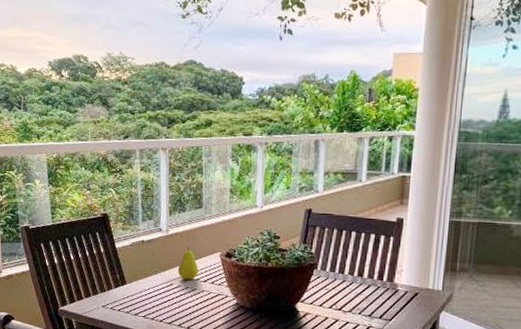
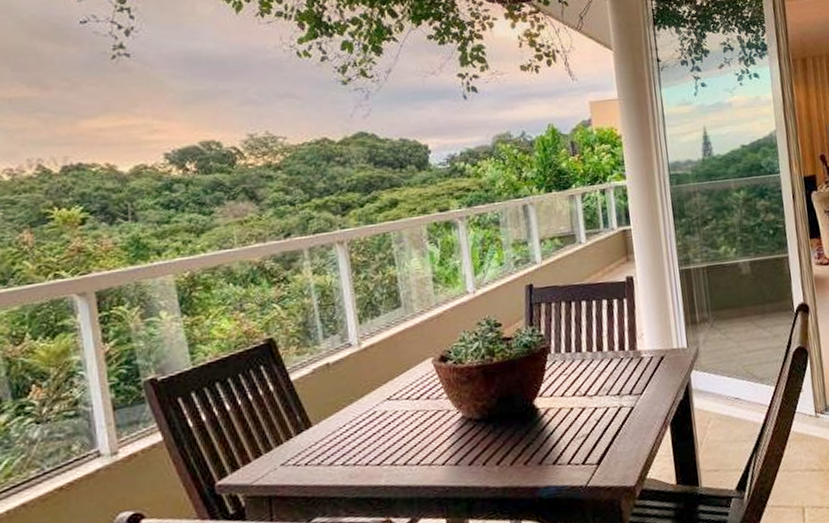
fruit: present [177,247,199,280] -> none [379,359,408,402]

